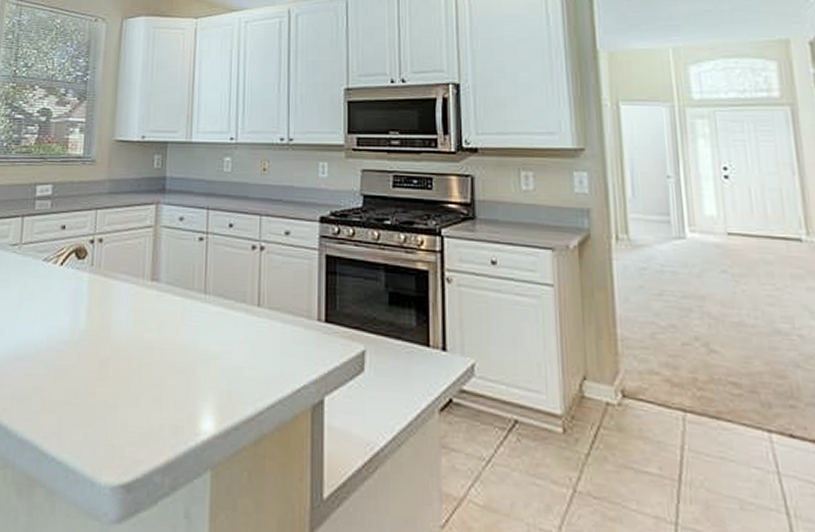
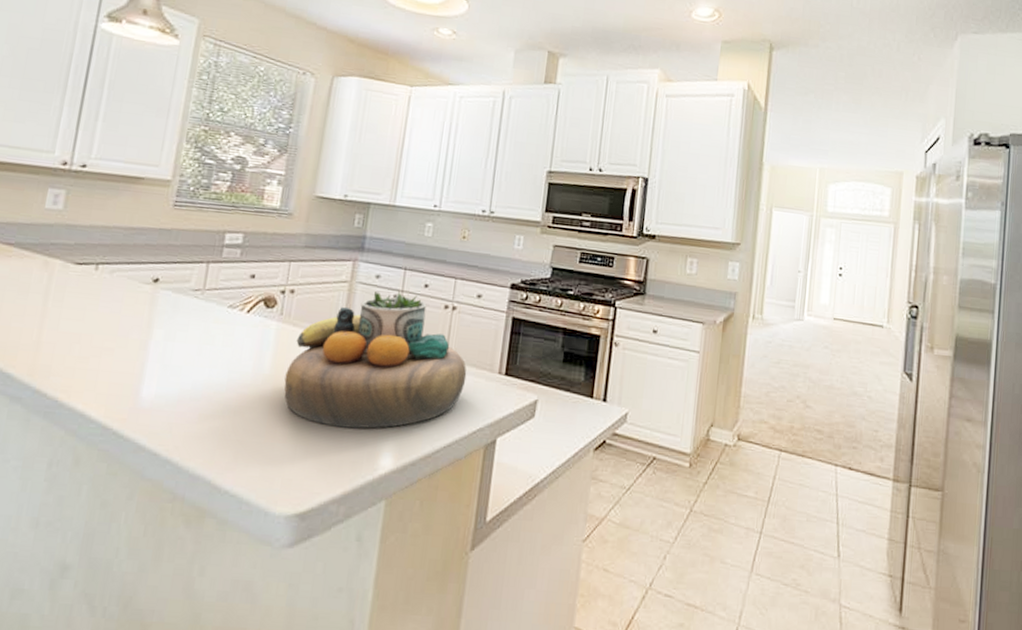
decorative bowl: none [100,233,283,388] -> present [284,291,467,429]

